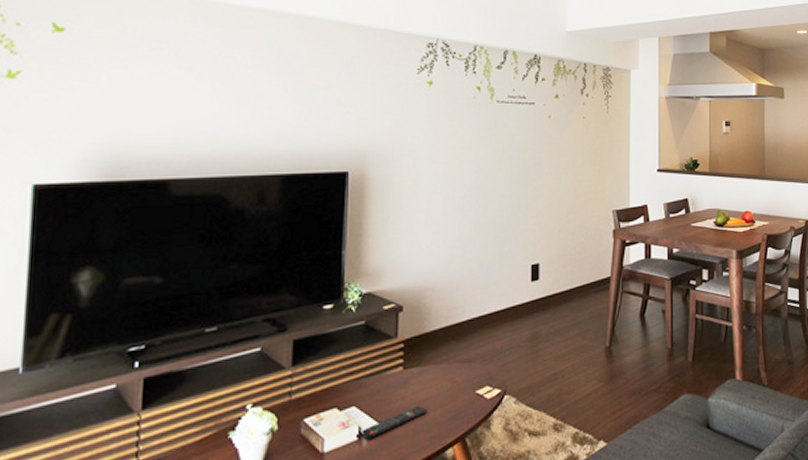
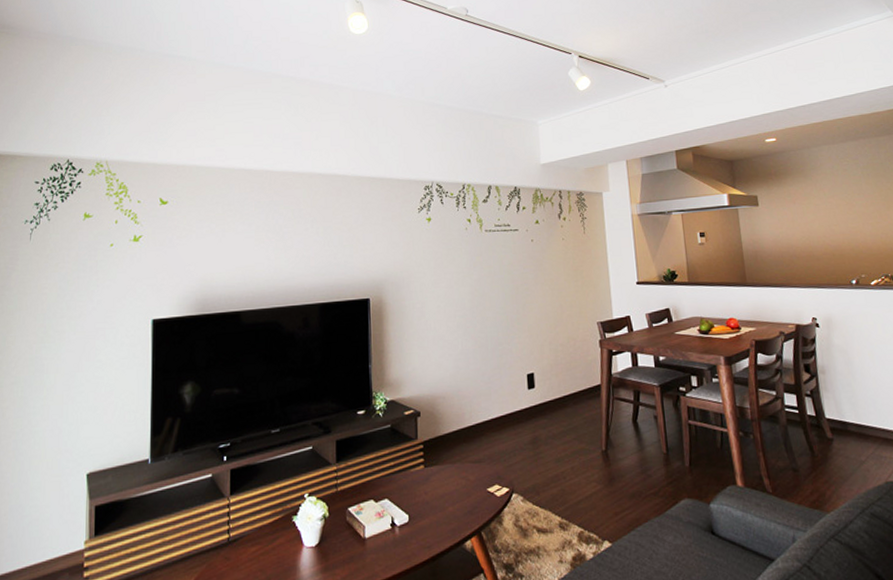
remote control: present [362,405,428,439] -> none [394,500,447,528]

